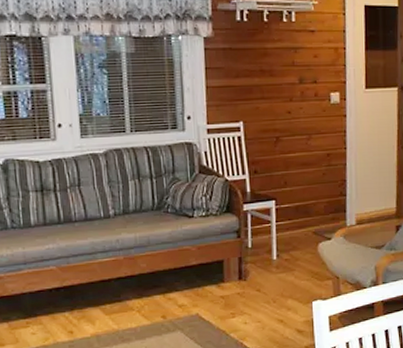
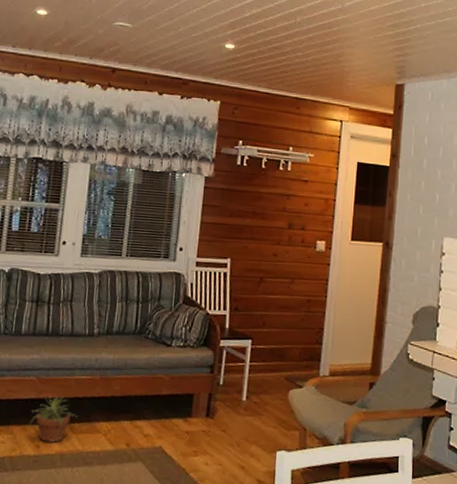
potted plant: none [57,281,107,327] -> present [30,396,77,443]

